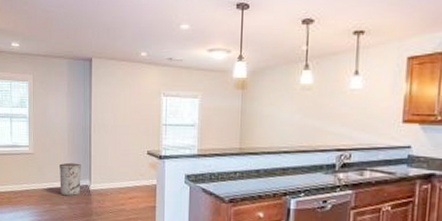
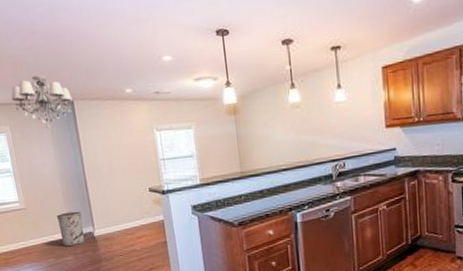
chandelier: none [39,31,91,83] -> present [11,75,73,130]

